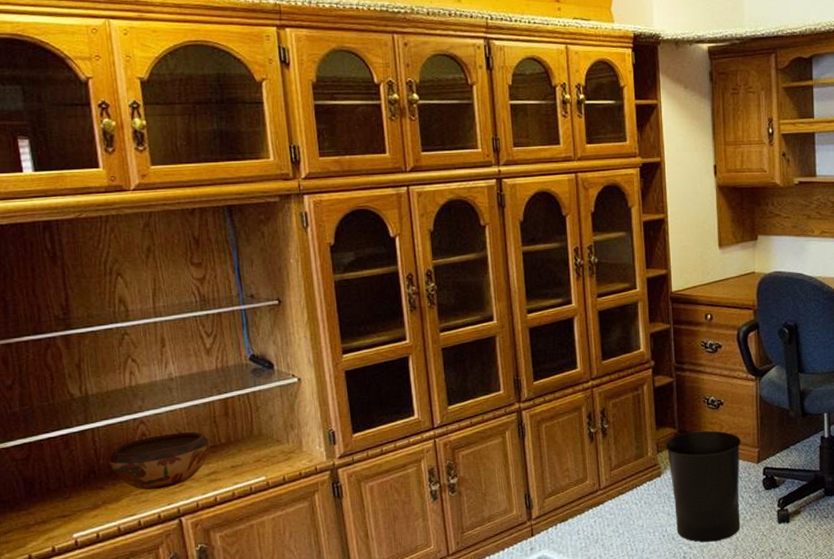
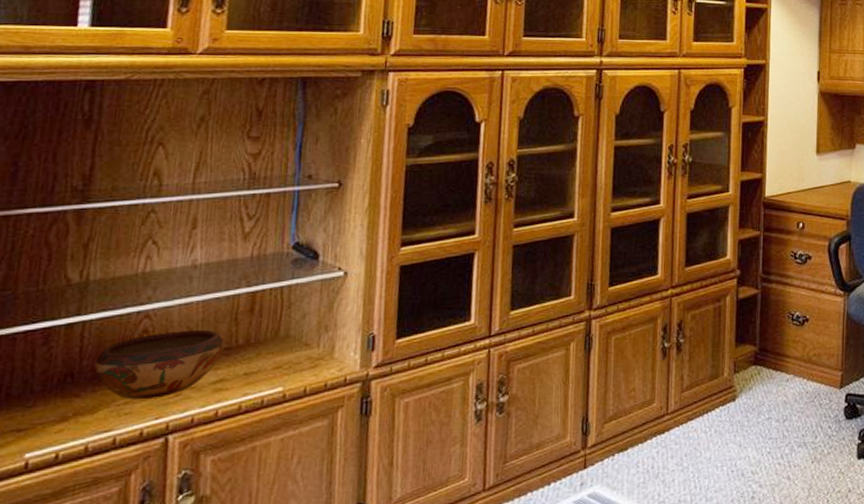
waste bin: present [665,430,742,542] -> none [743,349,825,480]

